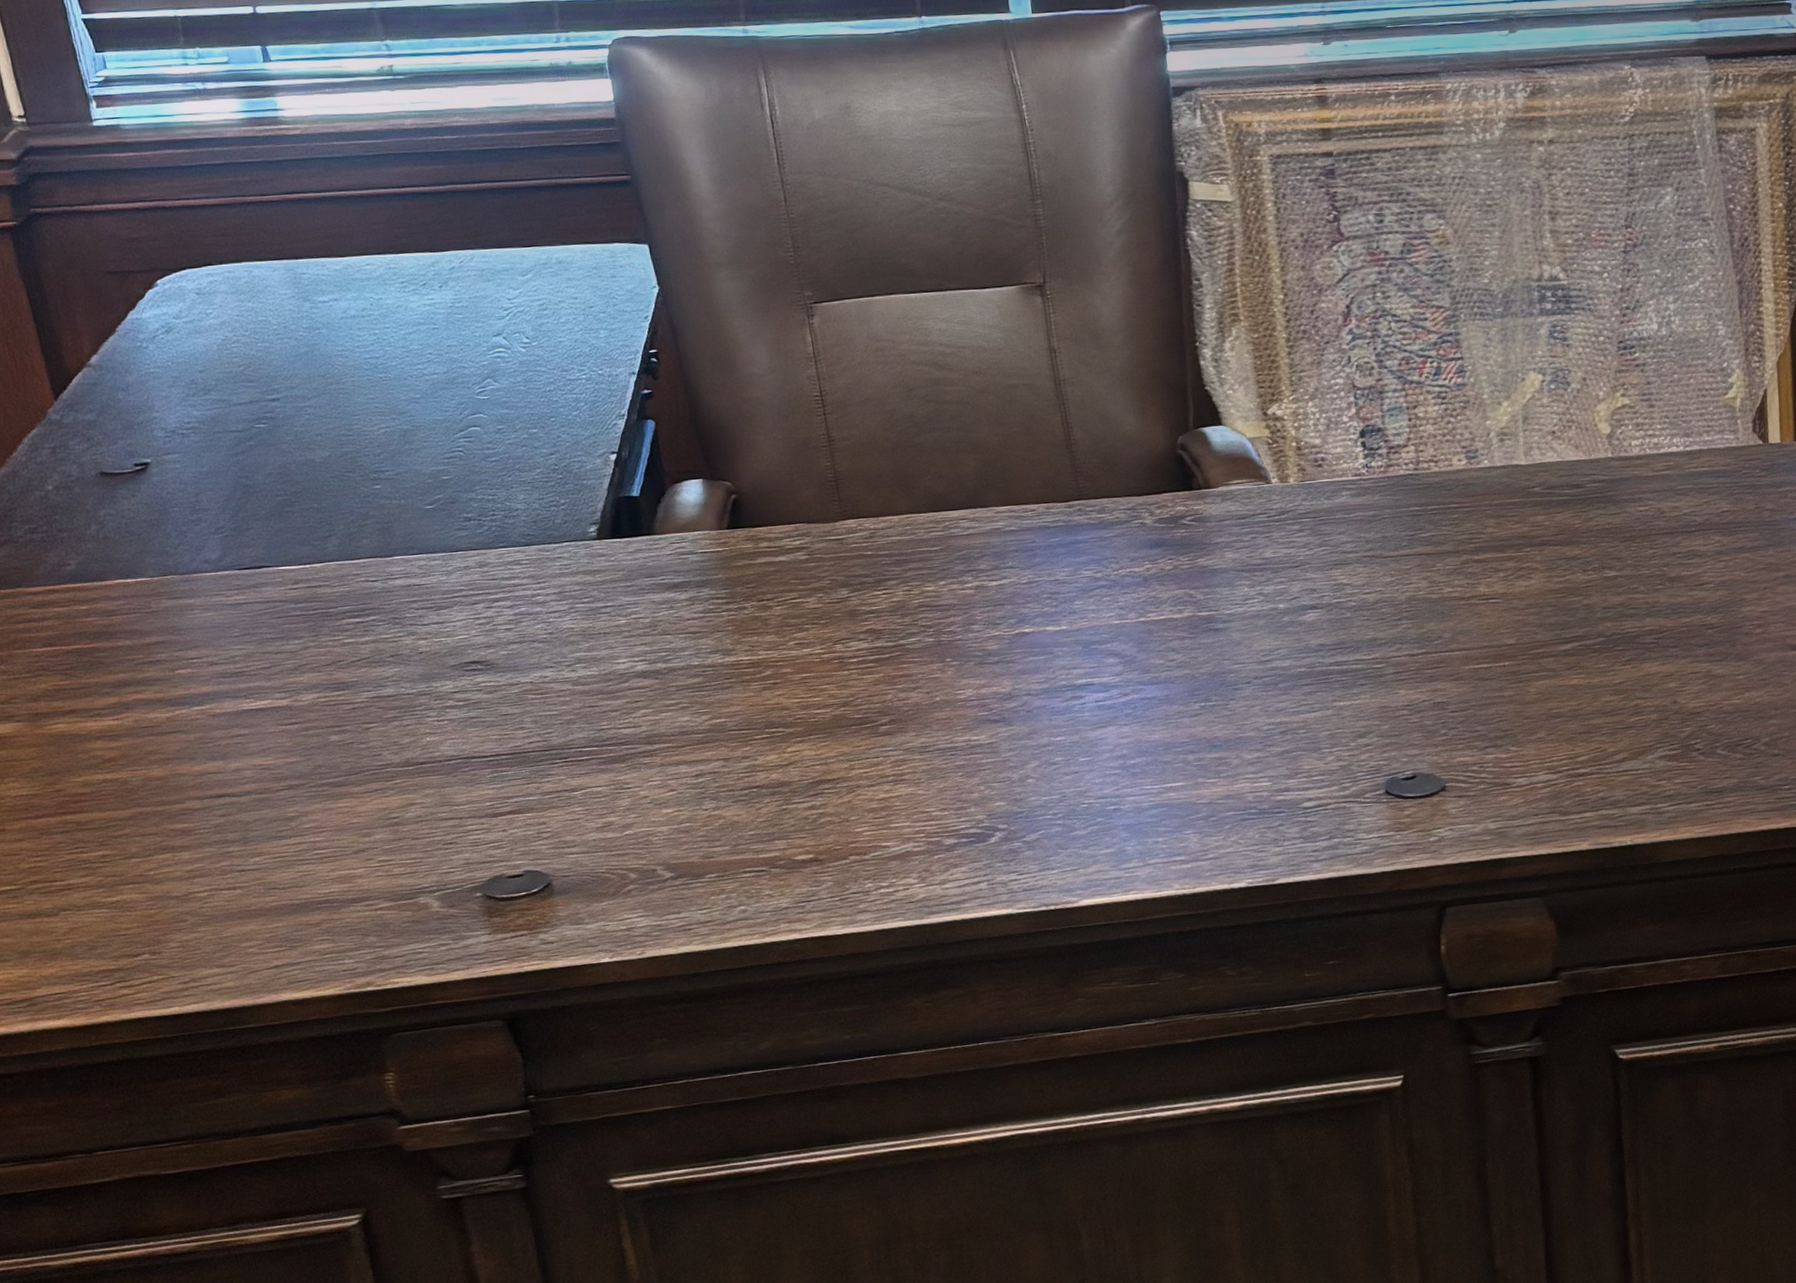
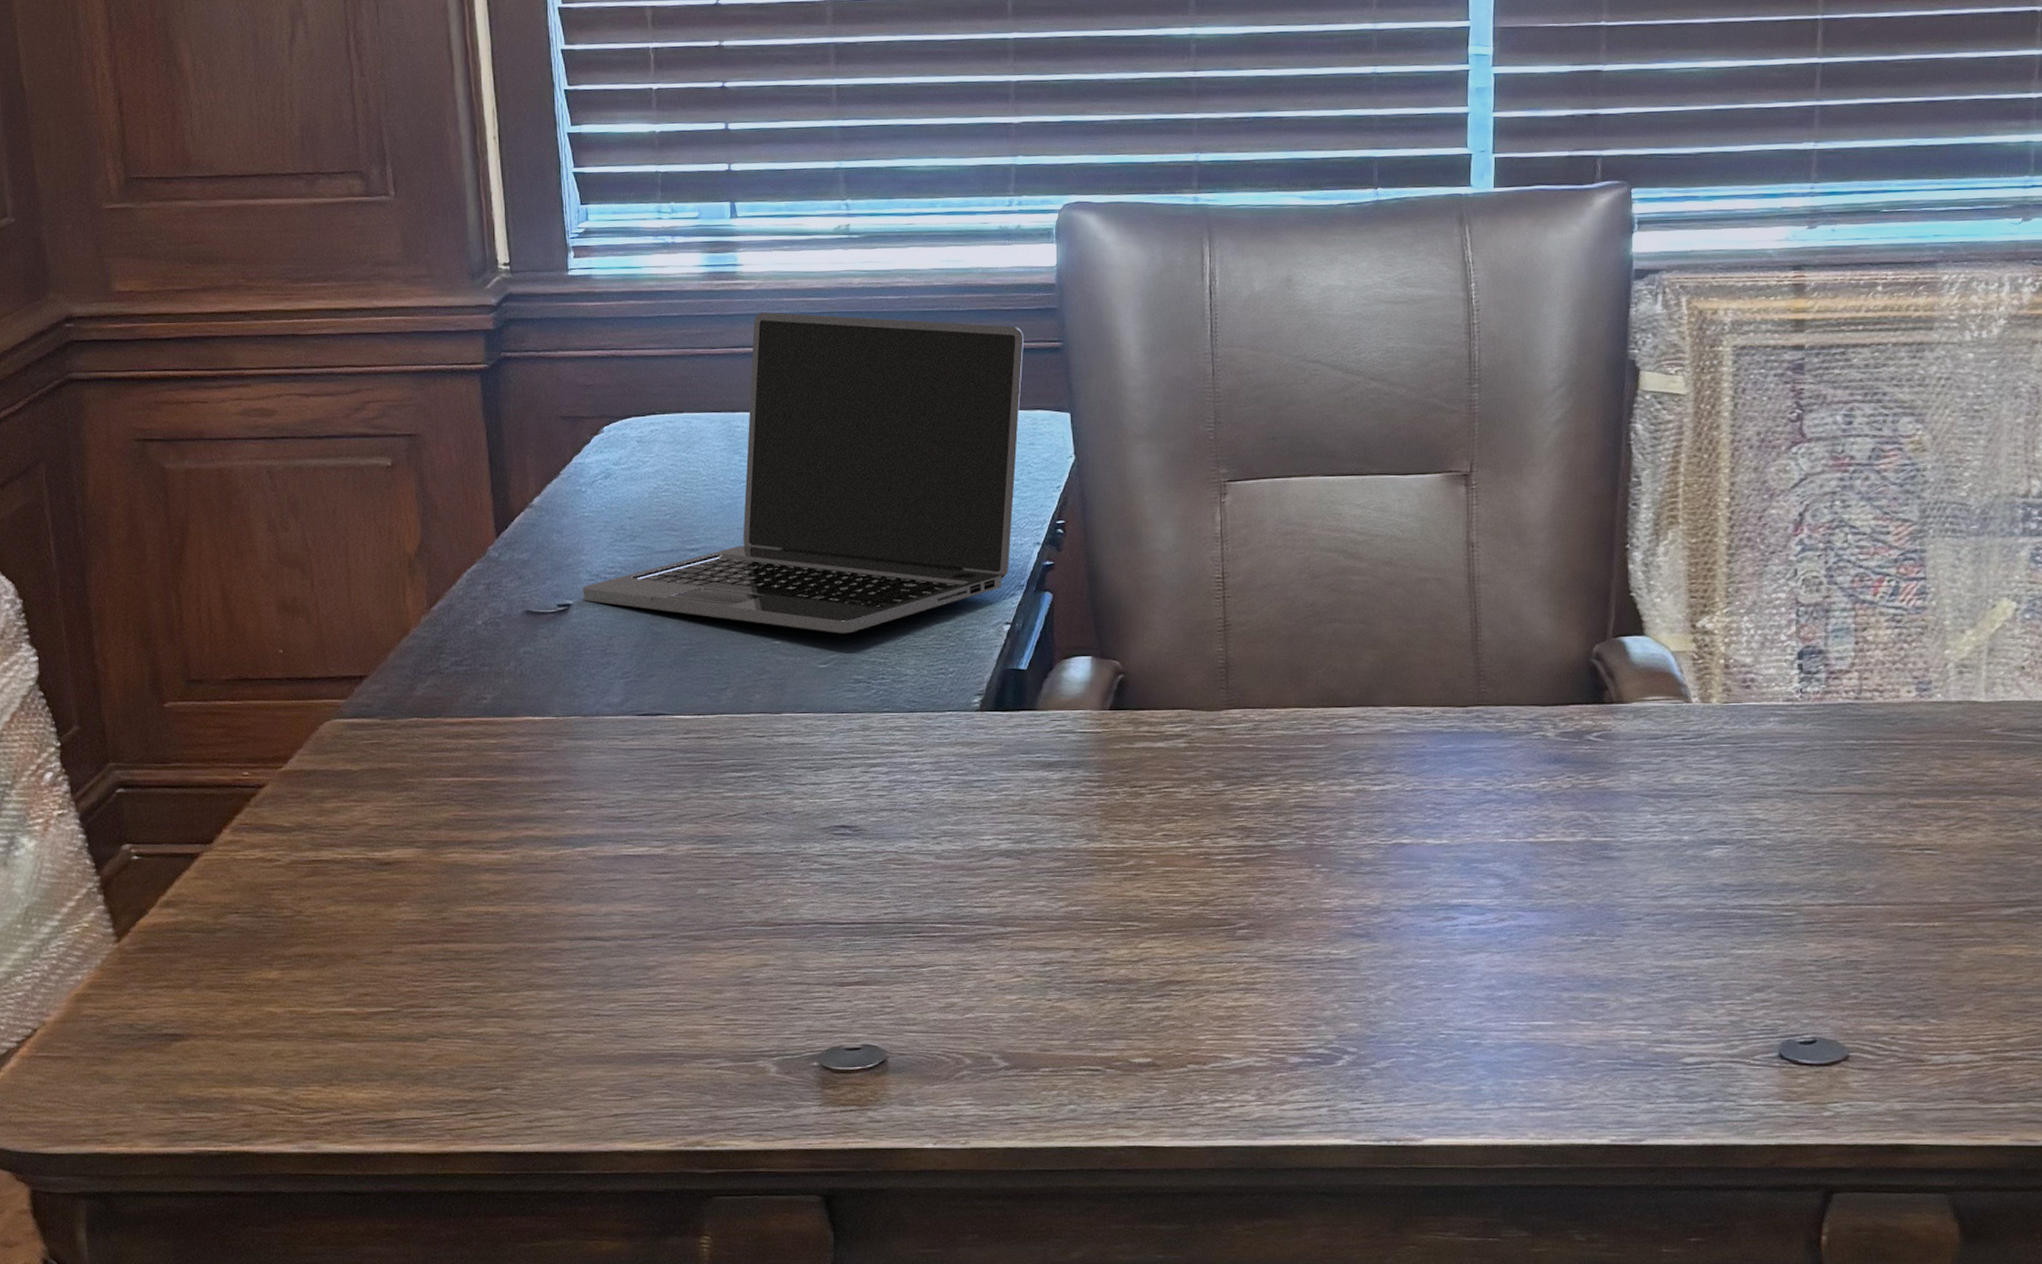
laptop: none [159,156,608,474] -> present [582,312,1024,634]

